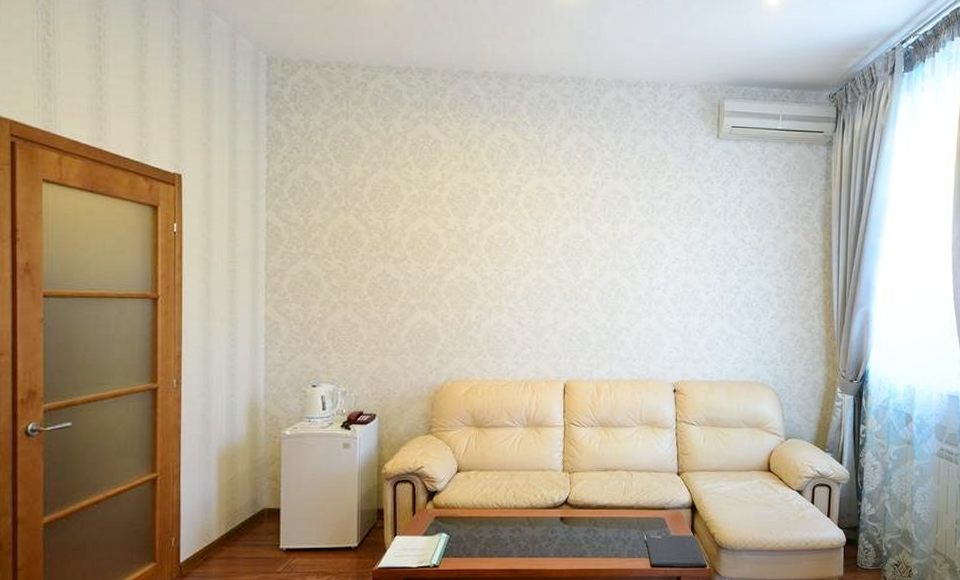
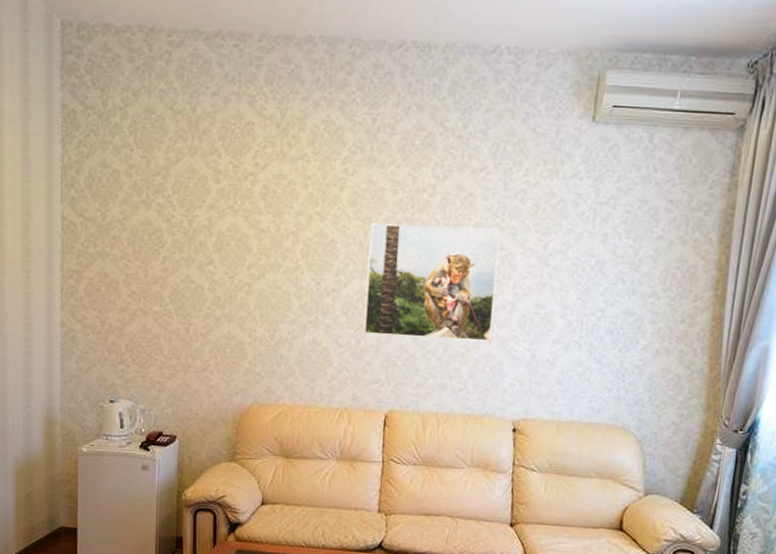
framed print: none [542,222,652,317] -> present [363,223,501,342]

